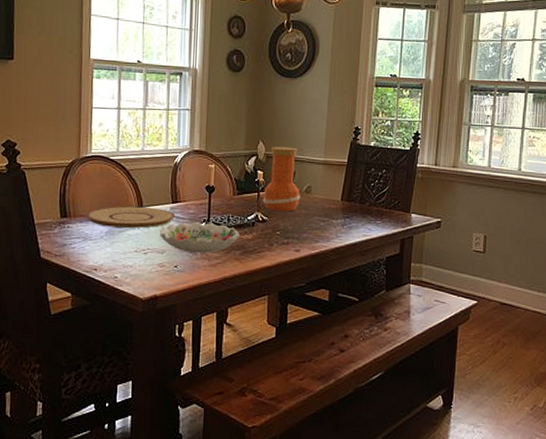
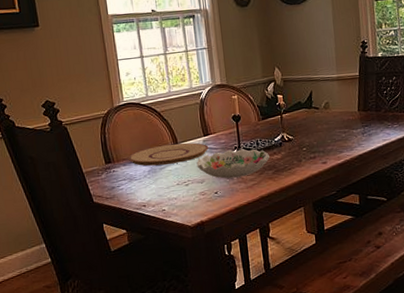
vase: present [262,146,301,212] -> none [285,69,321,130]

